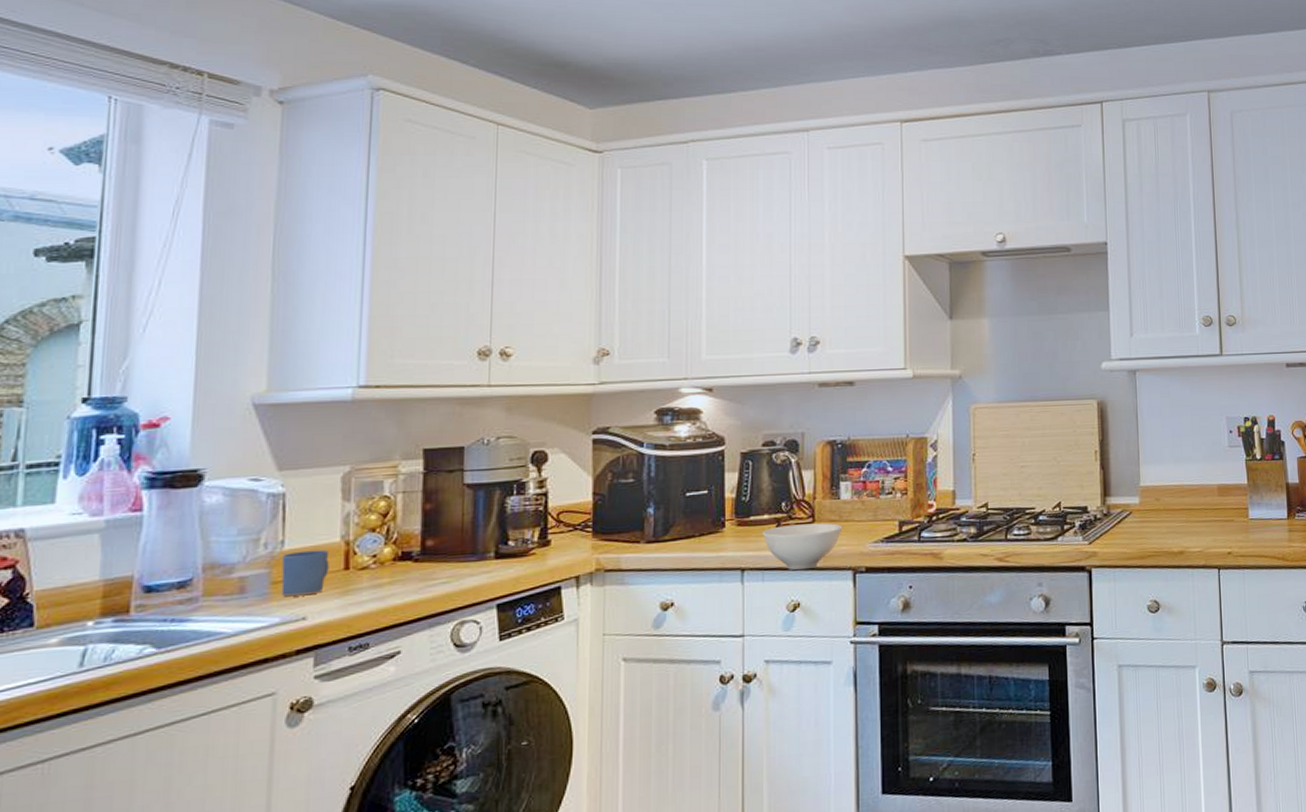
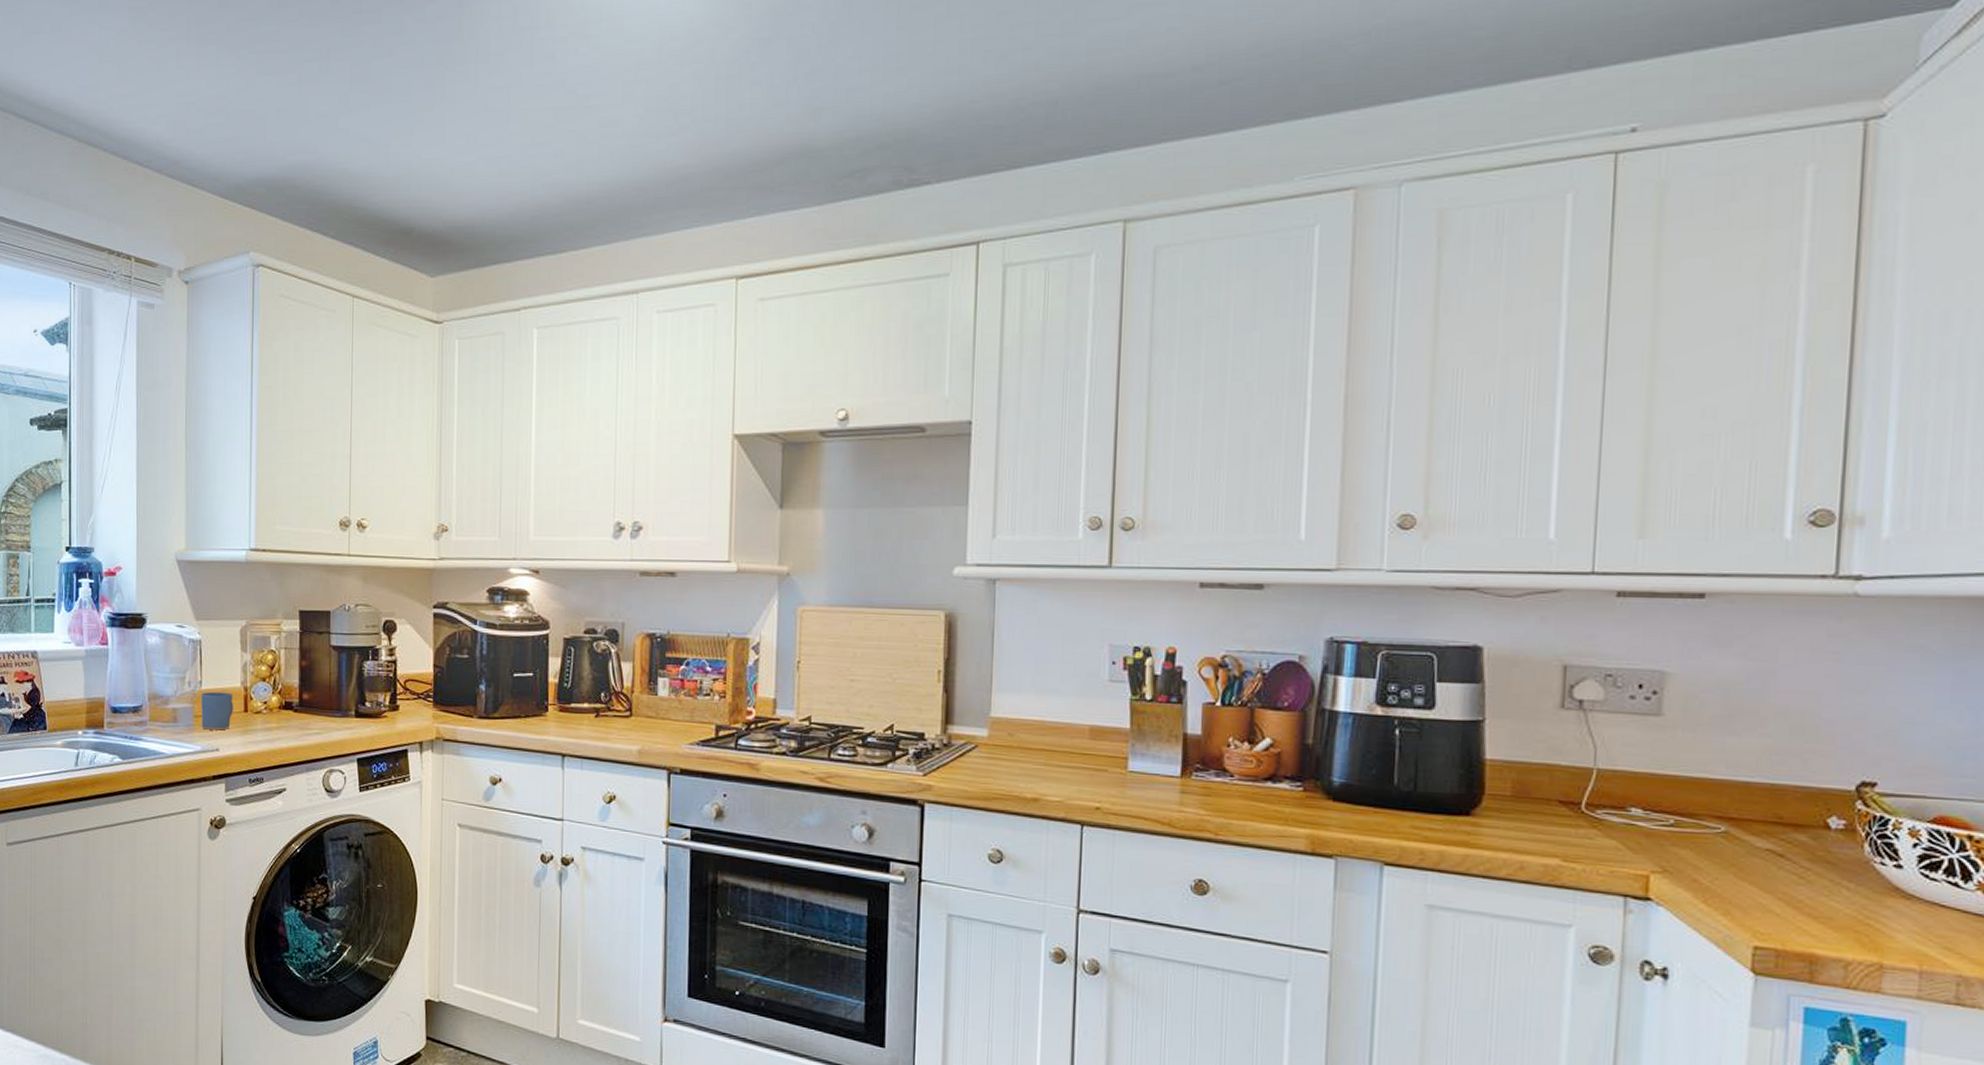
bowl: present [763,523,843,571] -> none [582,716,659,764]

